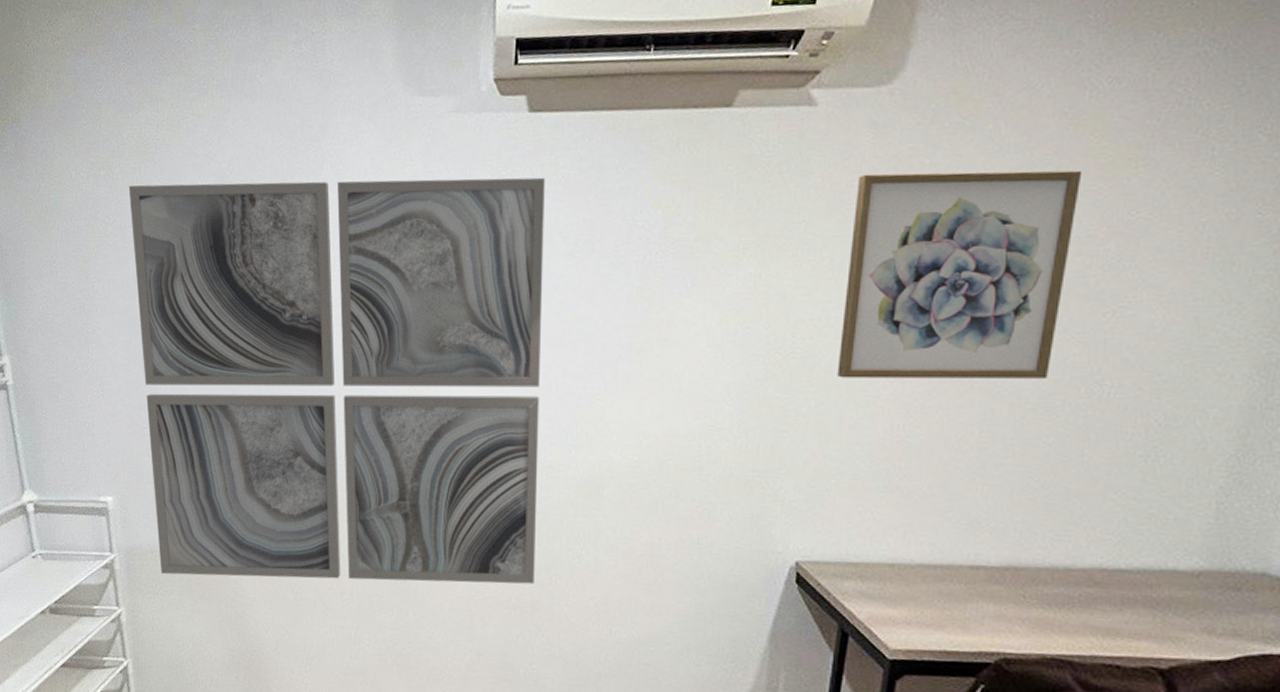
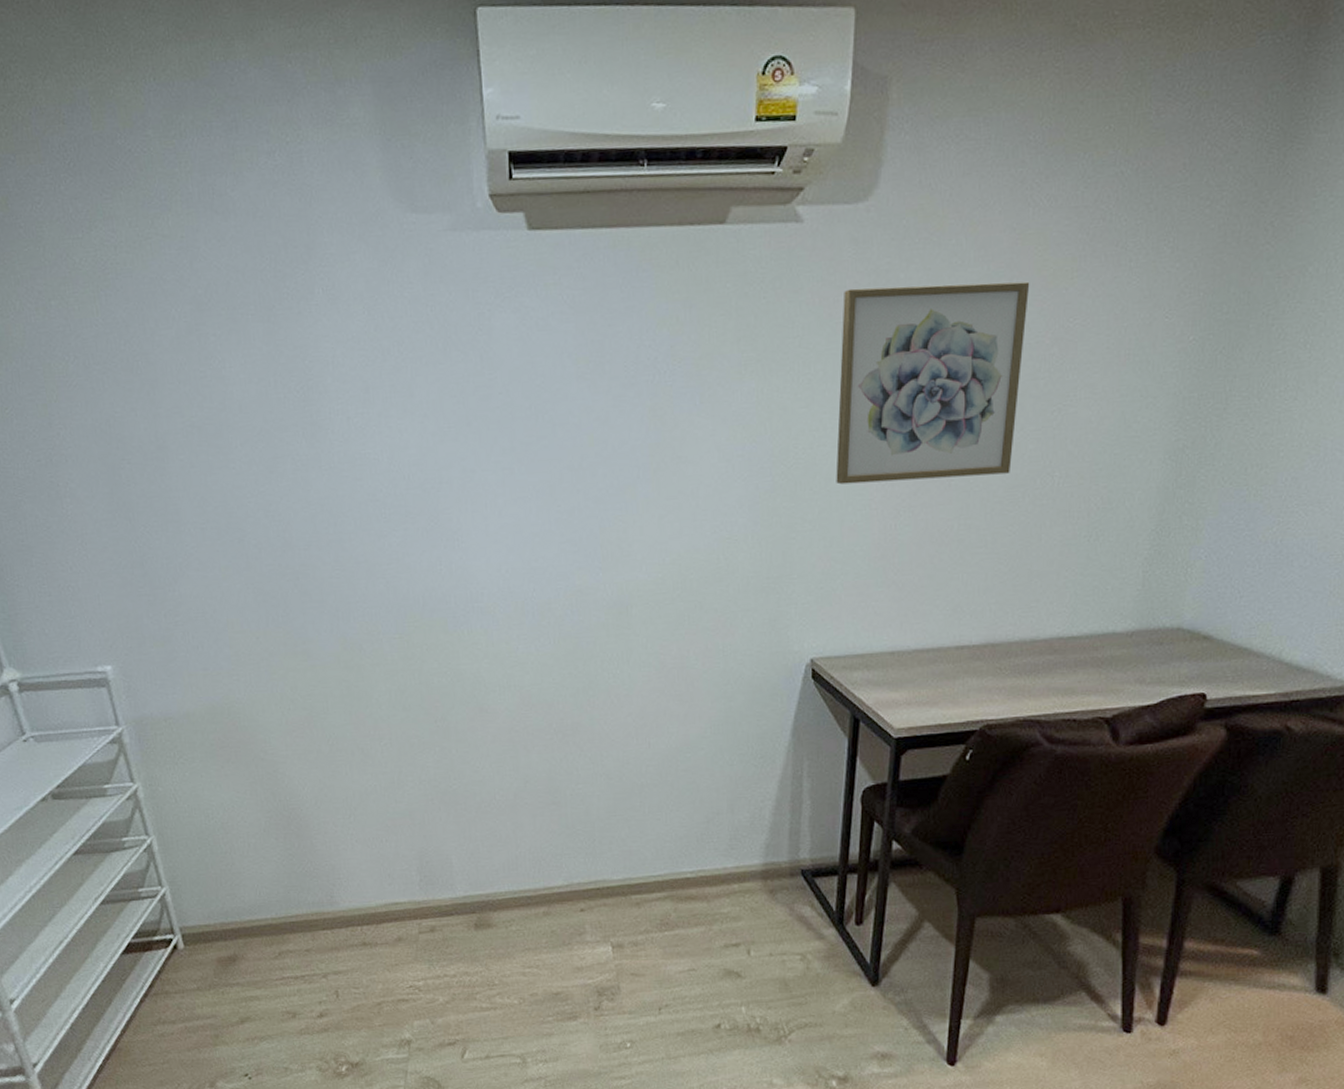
wall art: present [128,177,545,585] -> none [88,298,574,741]

